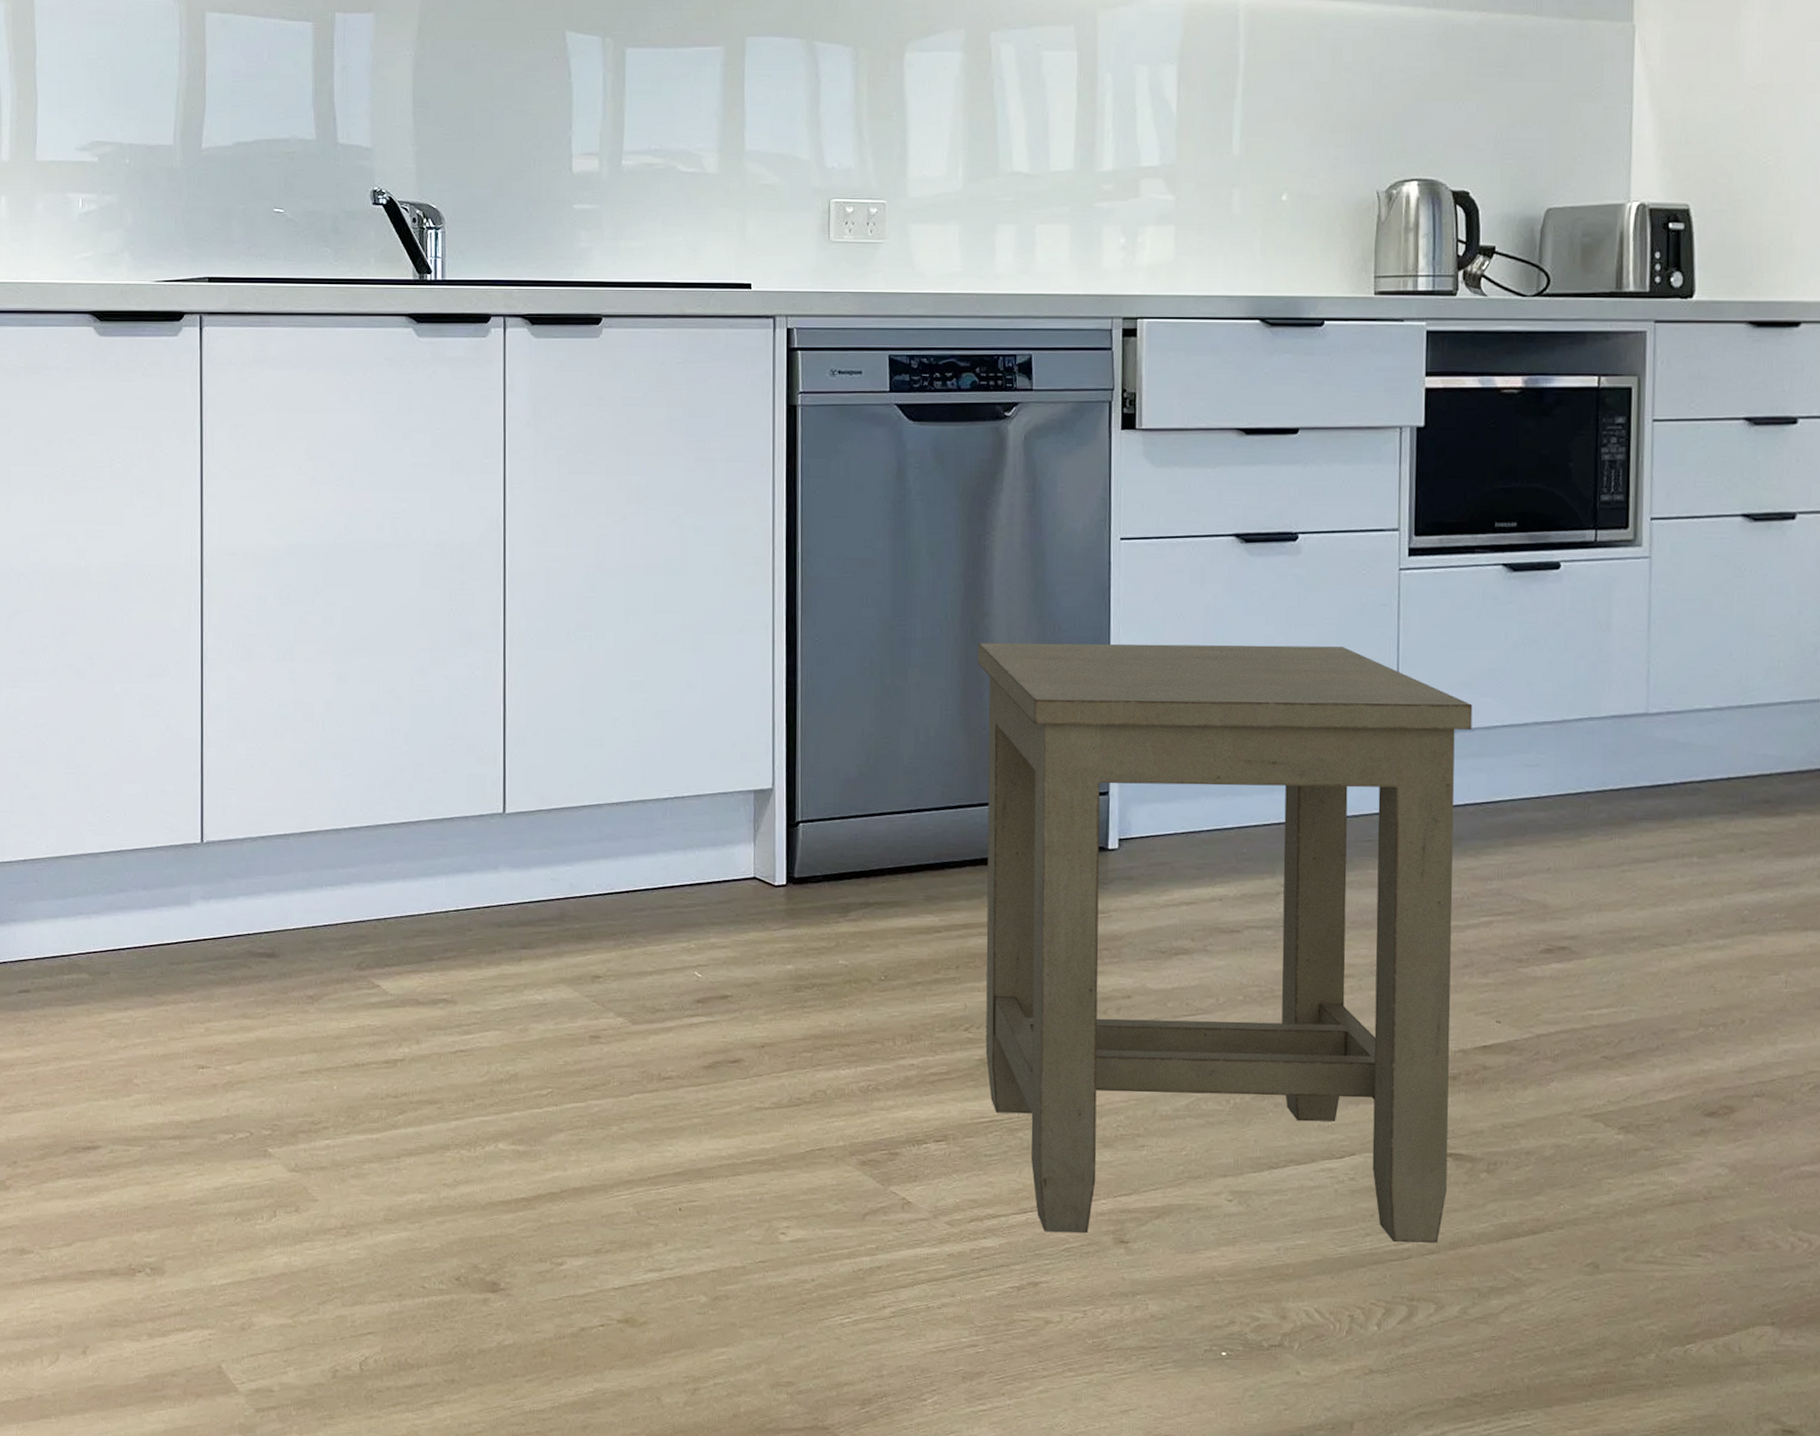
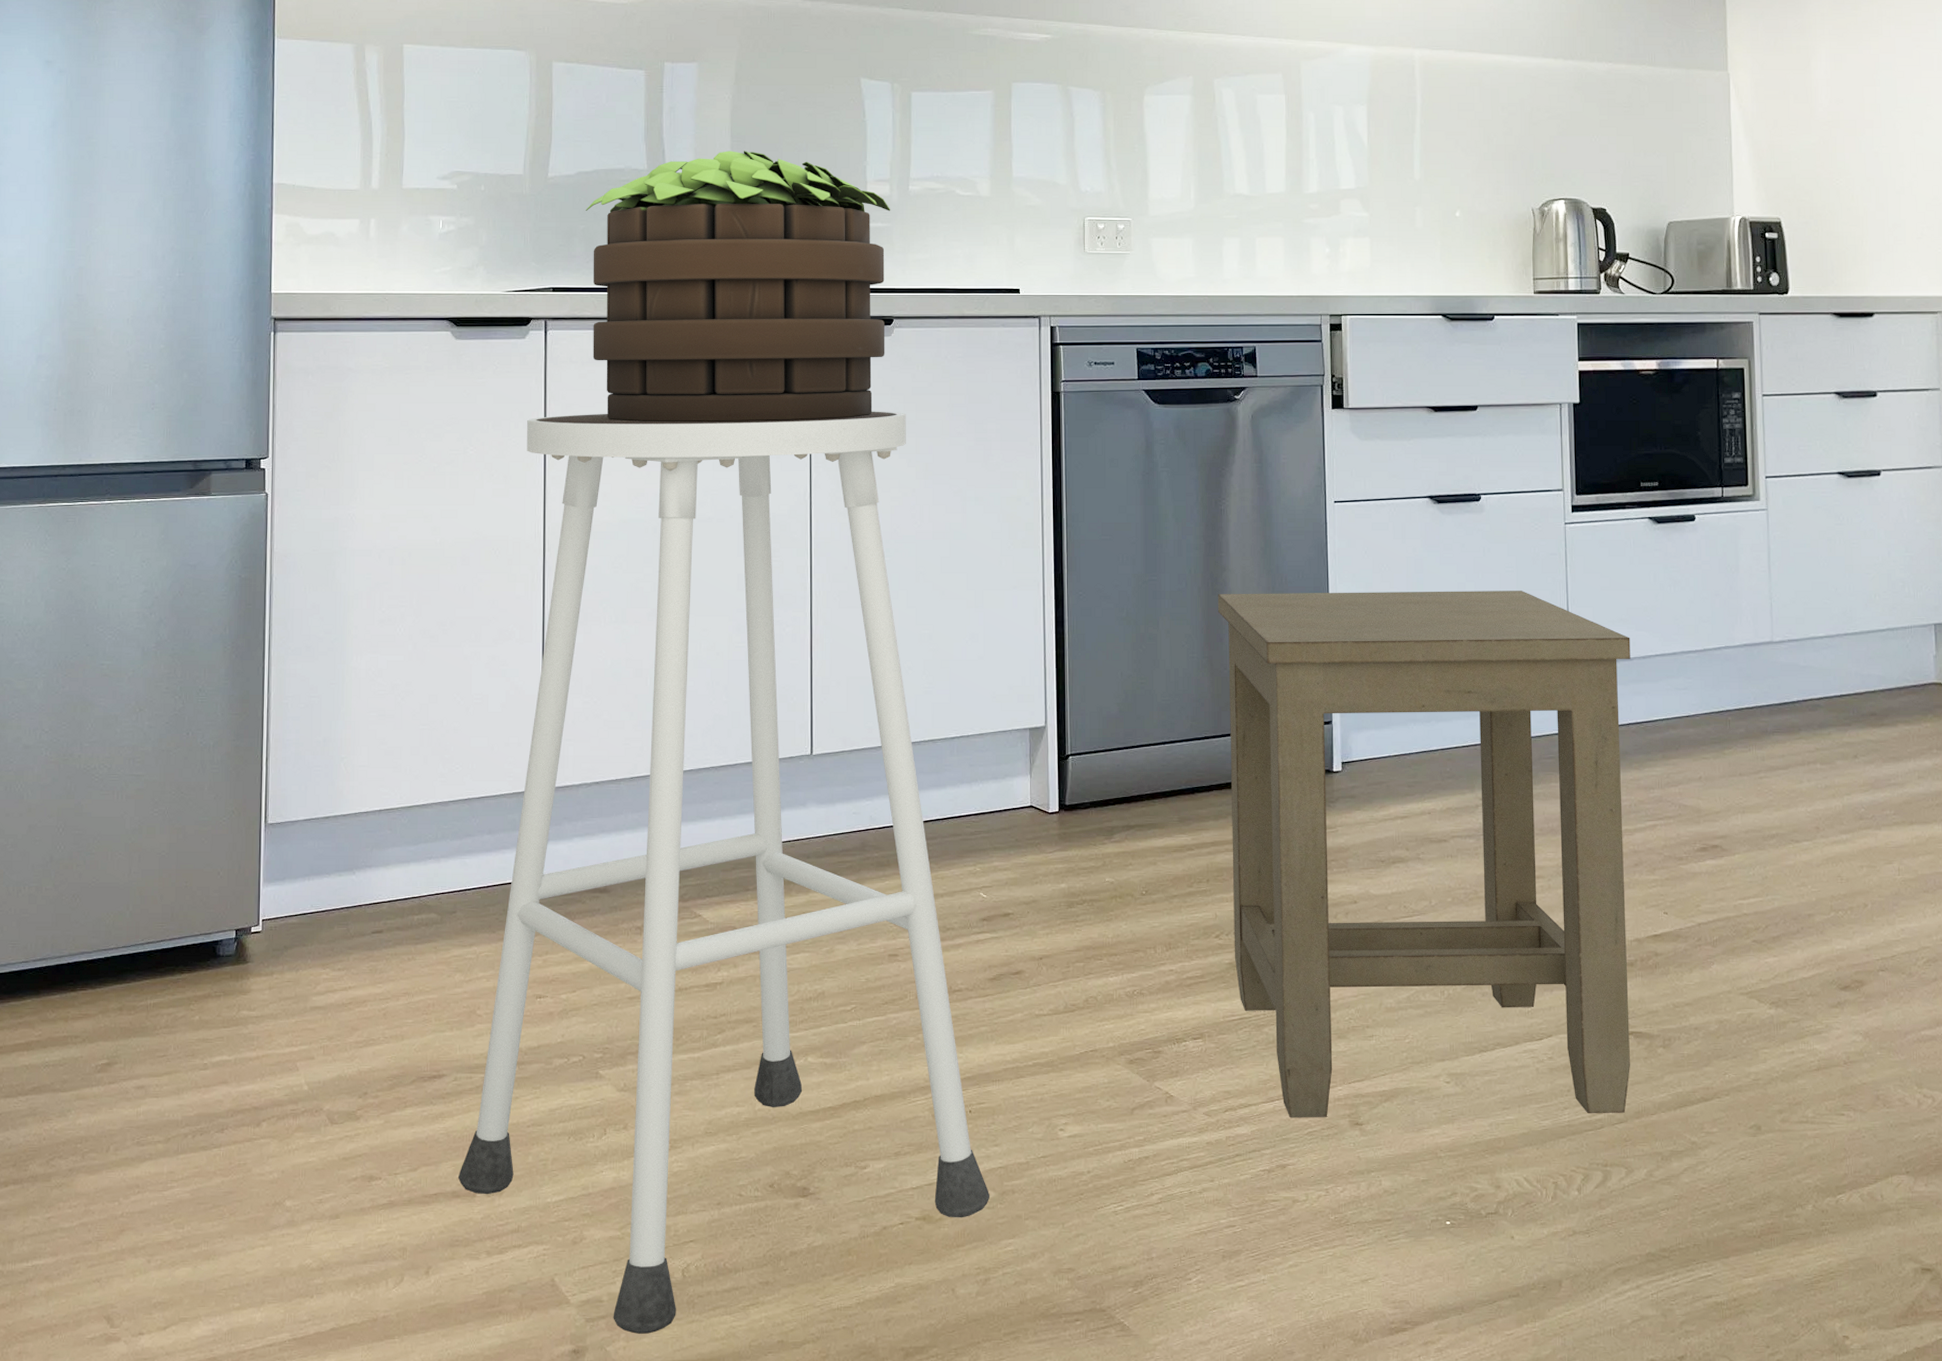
stool: none [116,422,701,1428] -> present [458,411,991,1334]
potted plant: none [245,118,601,435] -> present [585,151,891,423]

